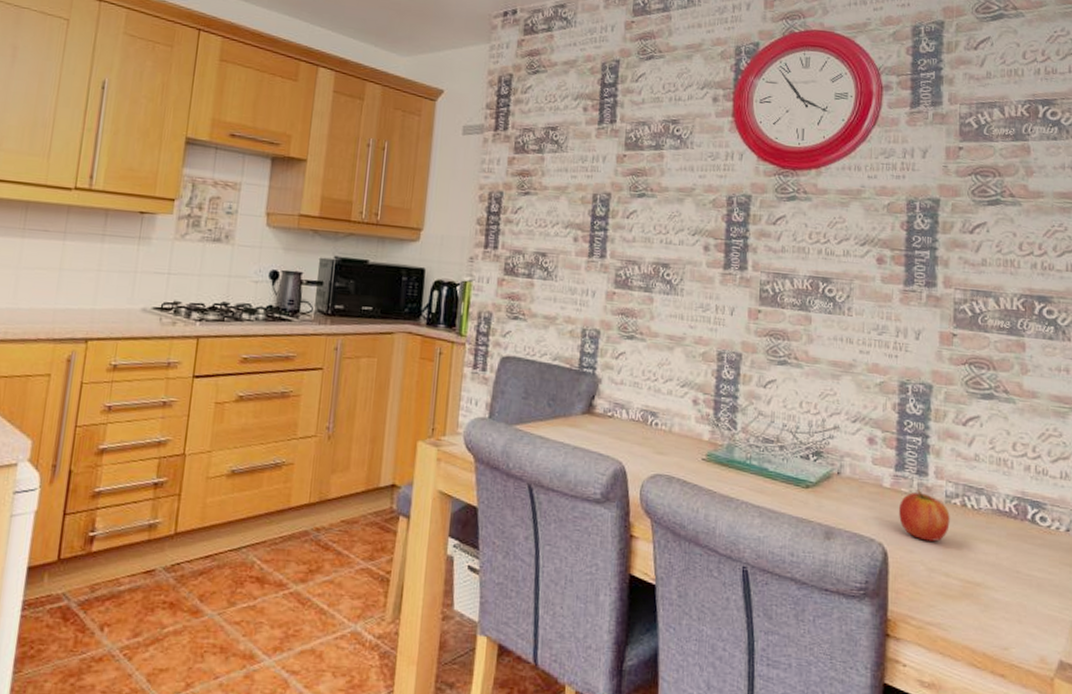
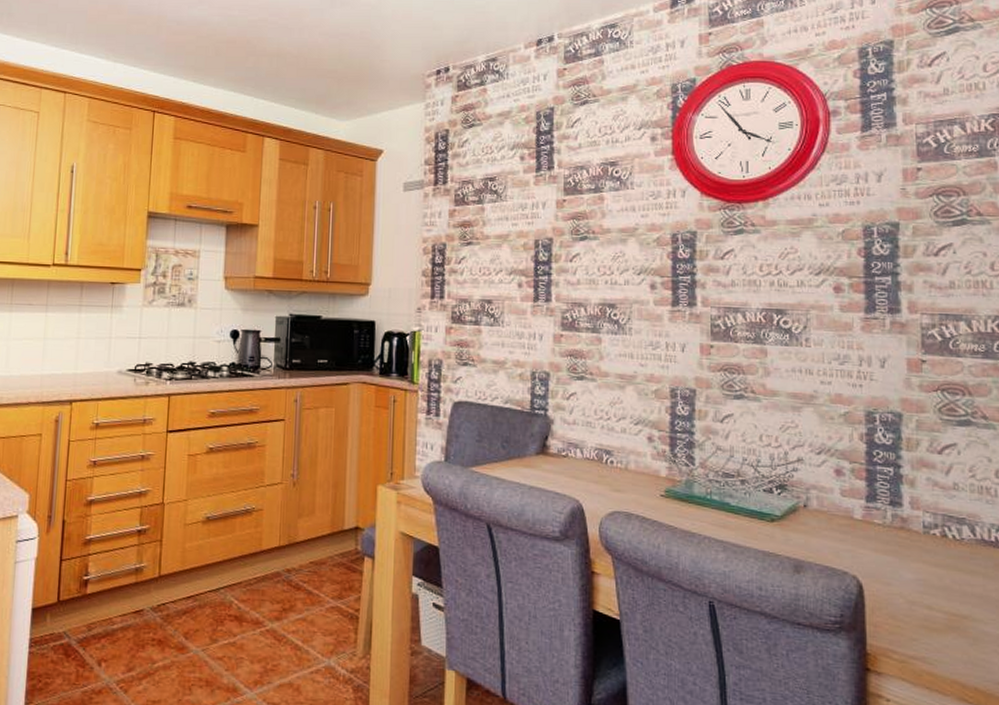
fruit: present [899,490,950,542] -> none [873,521,930,574]

